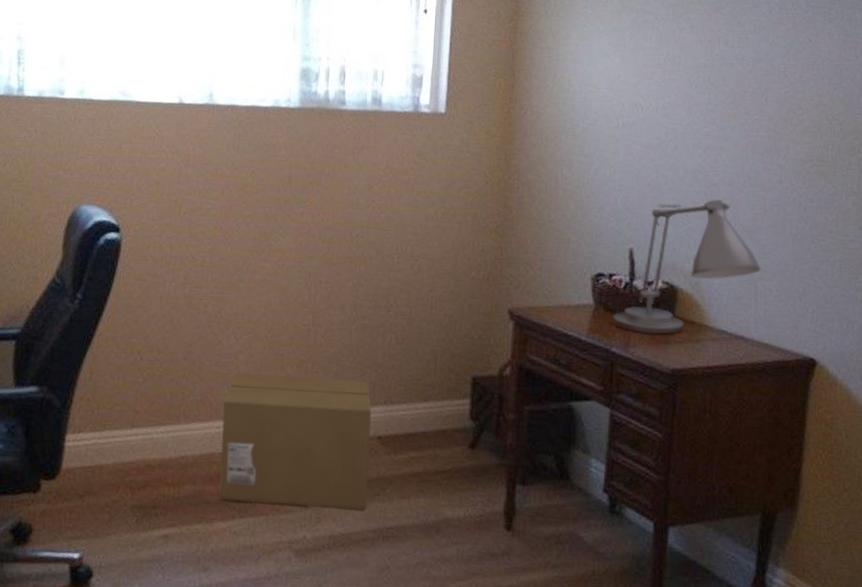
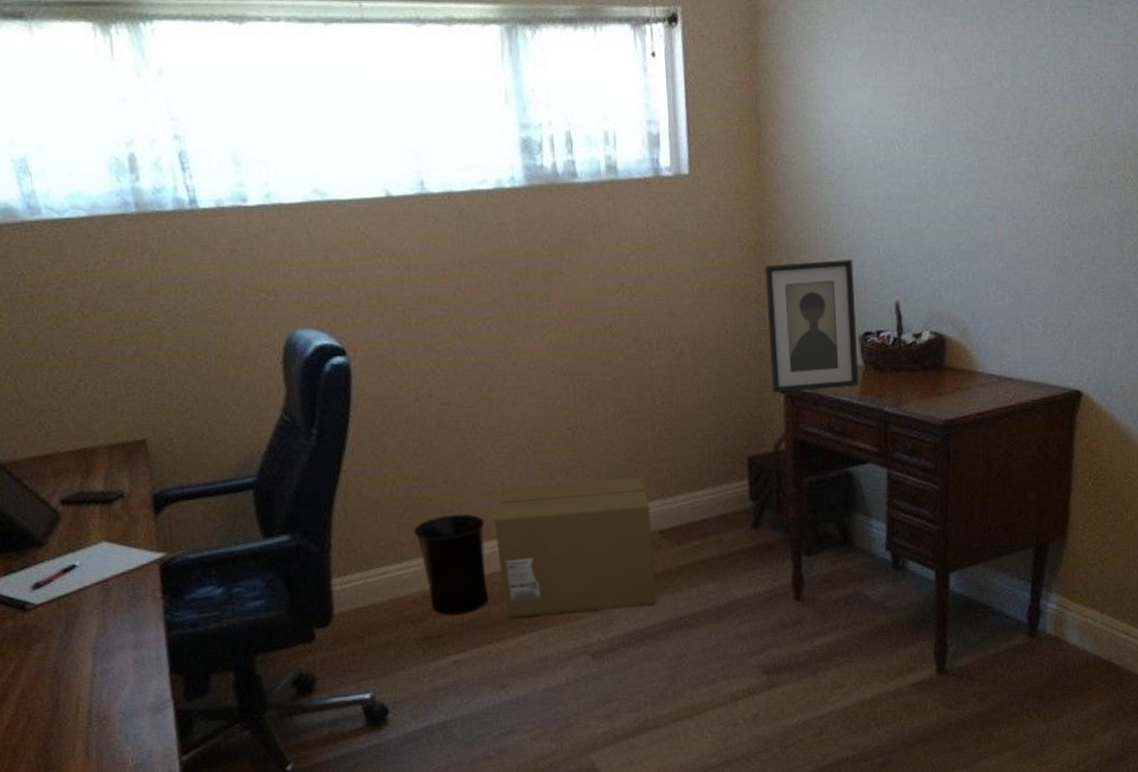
waste bin: none [148,389,215,489] -> present [413,513,489,615]
picture frame: none [502,200,591,324] -> present [765,259,859,394]
desk lamp: present [613,199,761,335] -> none [883,237,1027,389]

